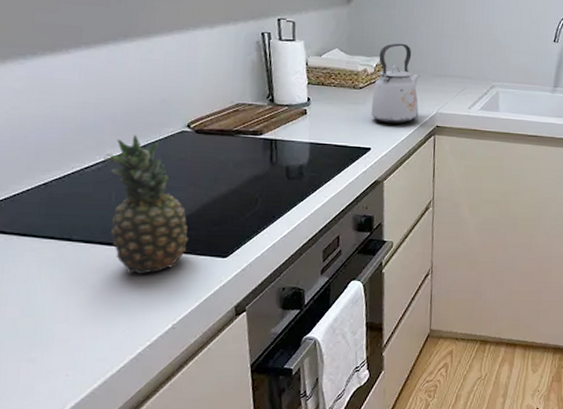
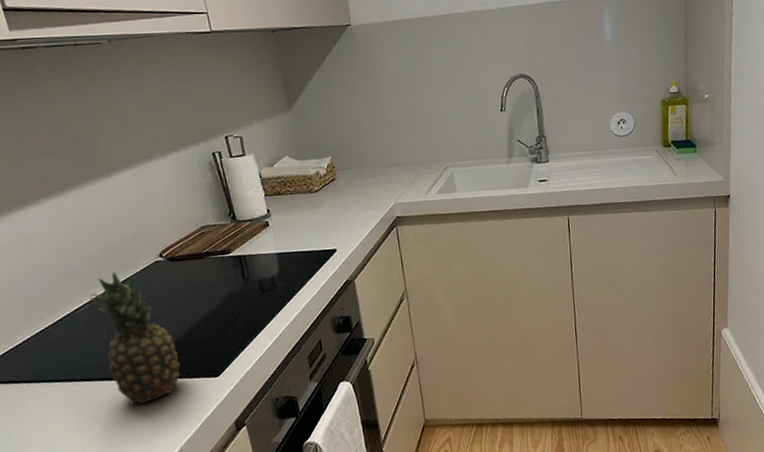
kettle: present [371,43,420,124] -> none [328,139,378,222]

